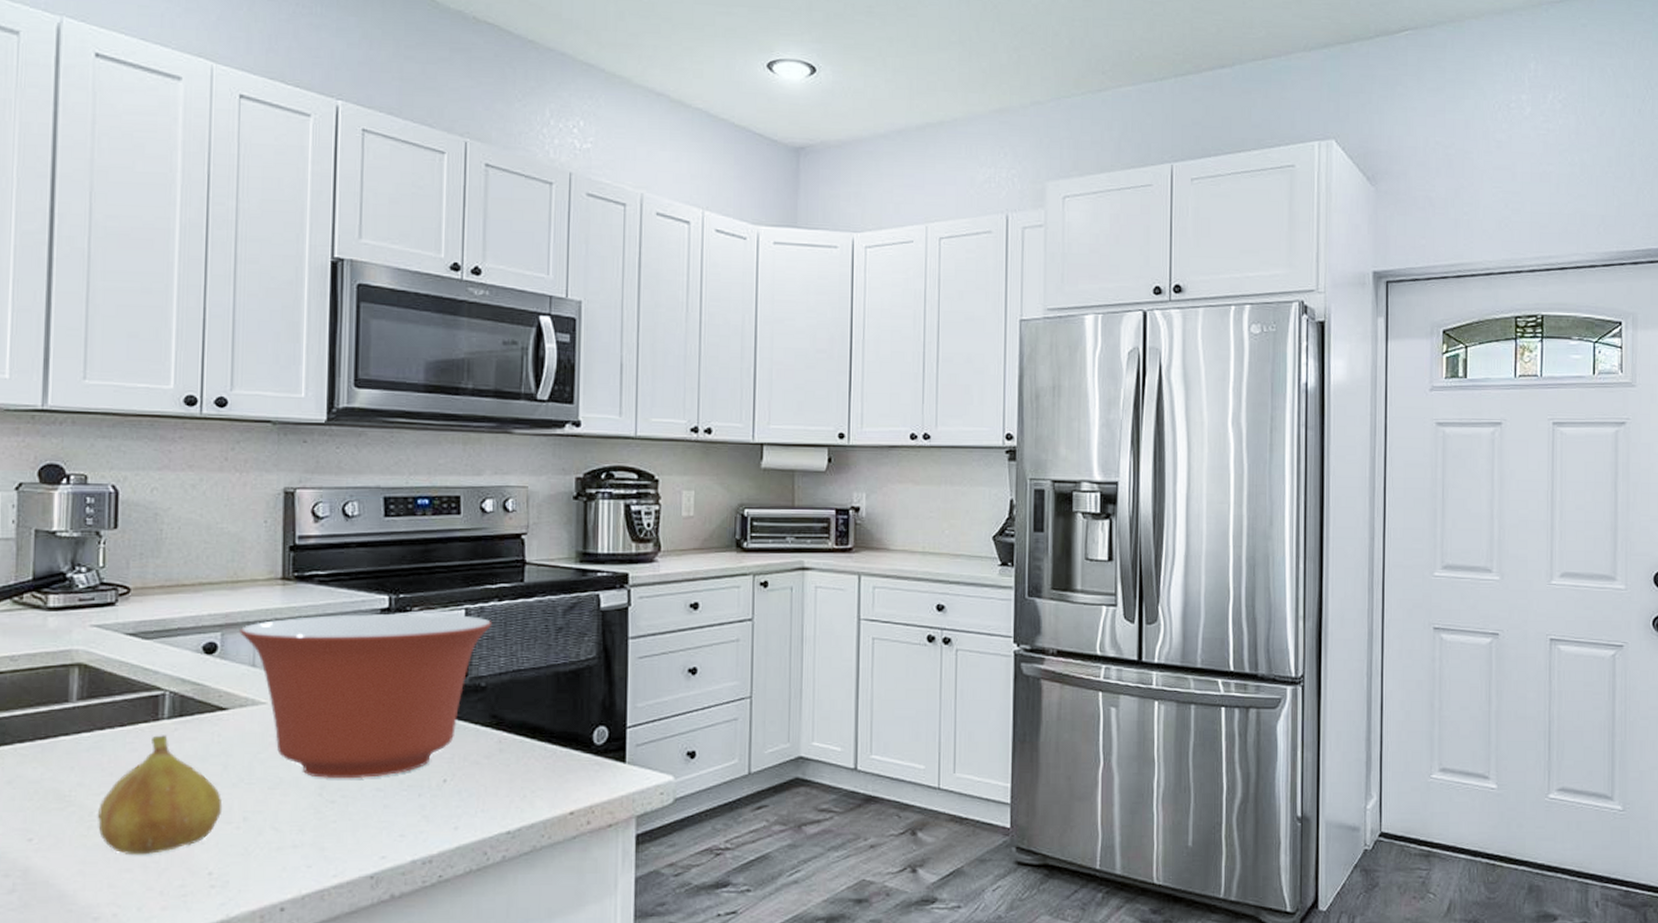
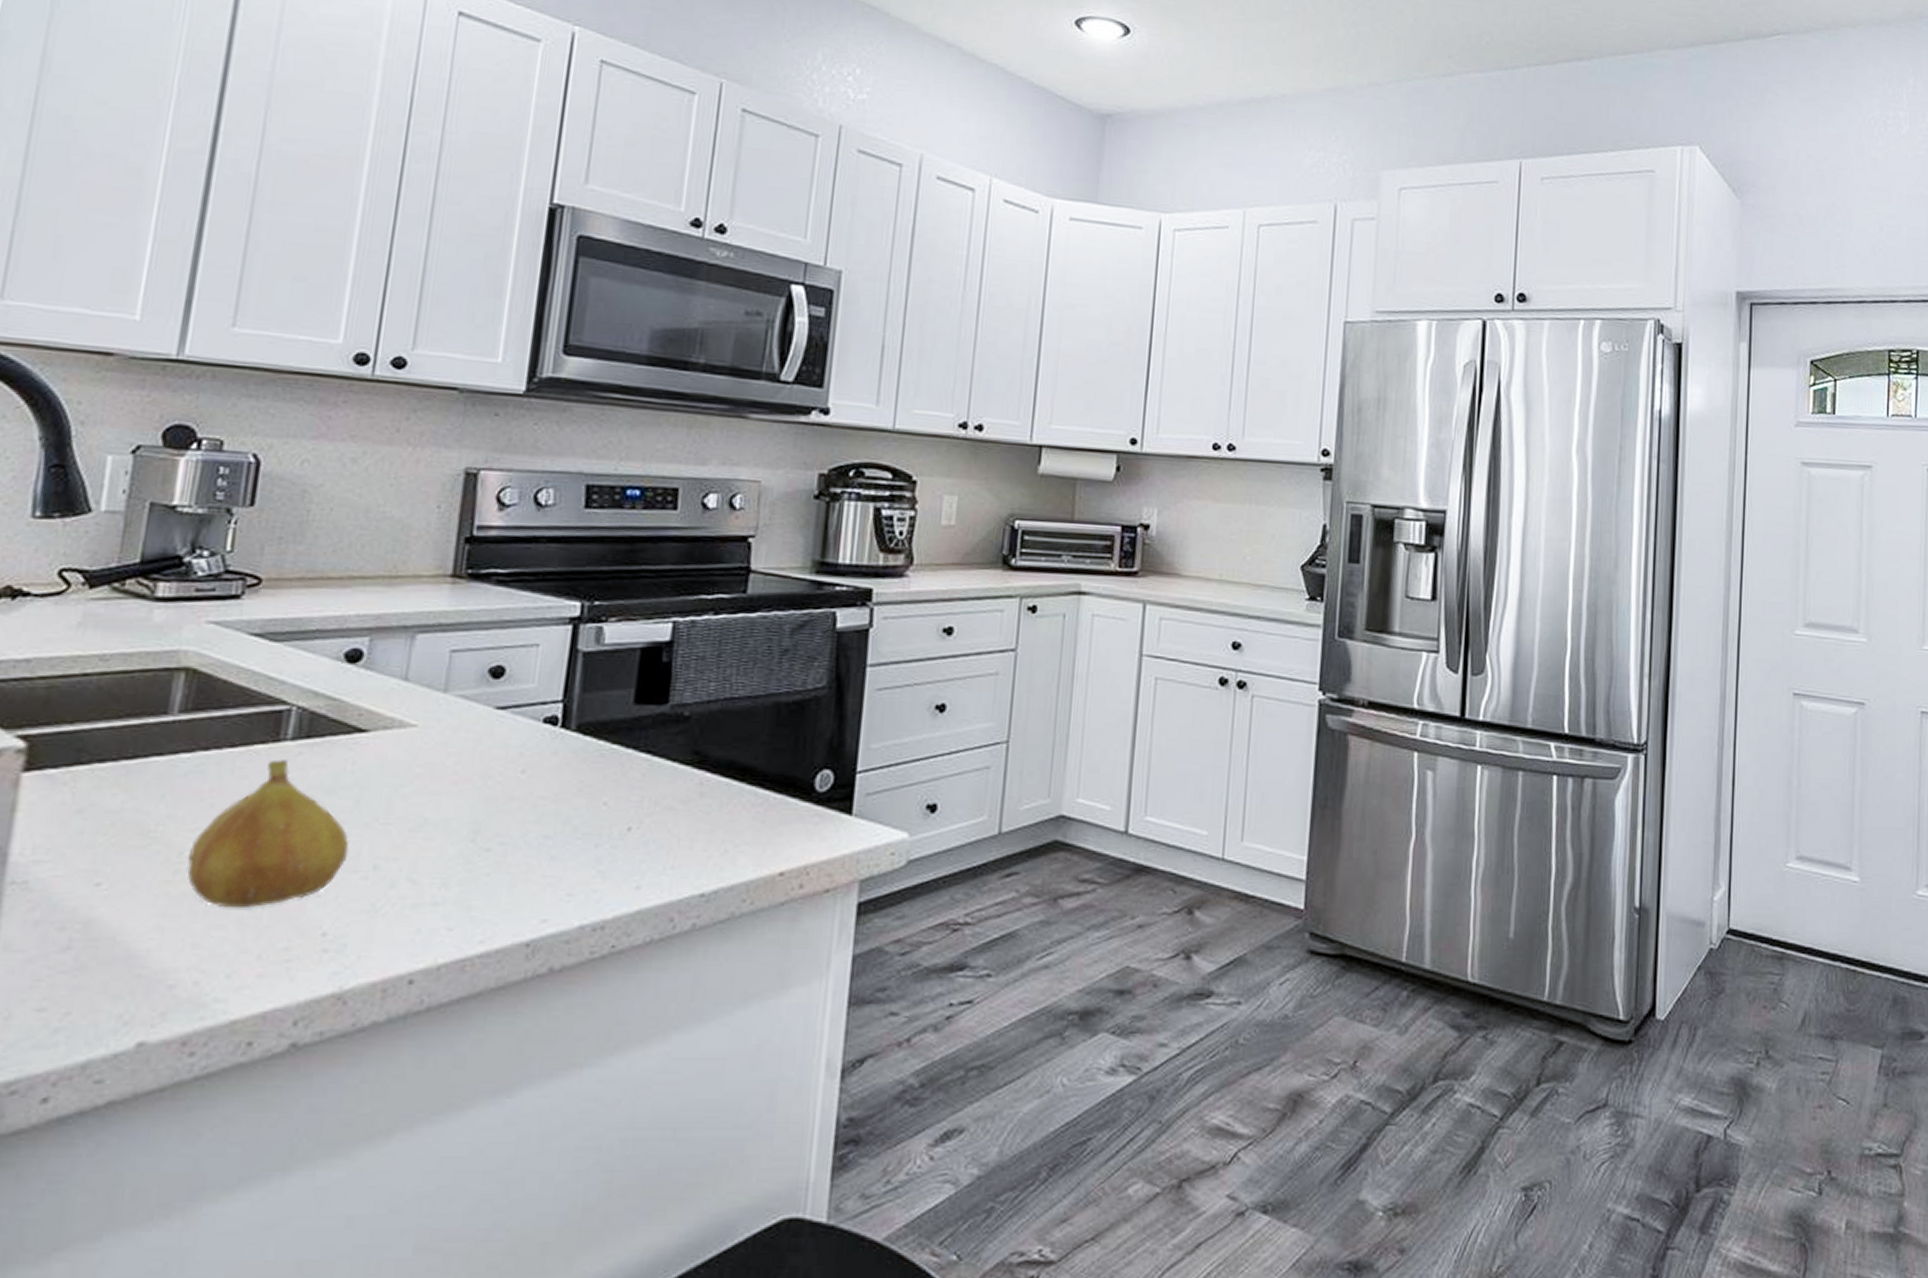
mixing bowl: present [240,613,493,779] -> none [392,622,705,823]

